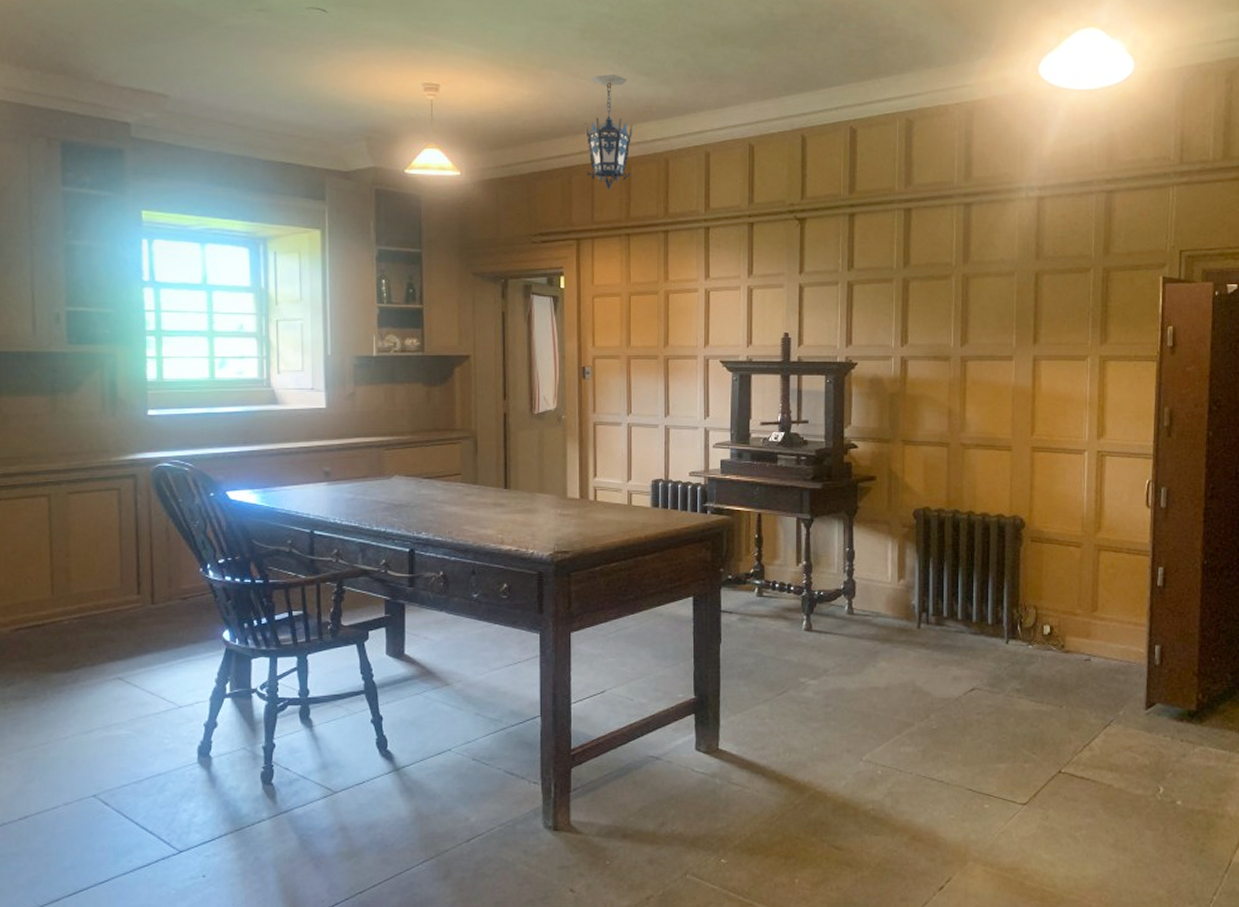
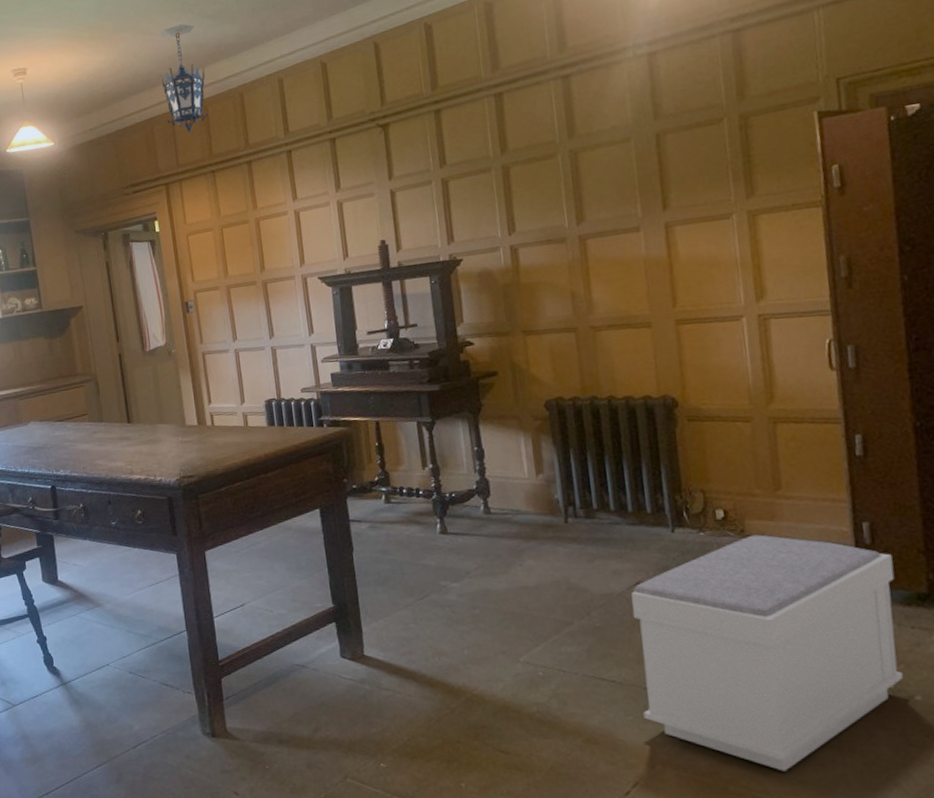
bench: none [963,651,1174,867] -> present [631,534,904,771]

